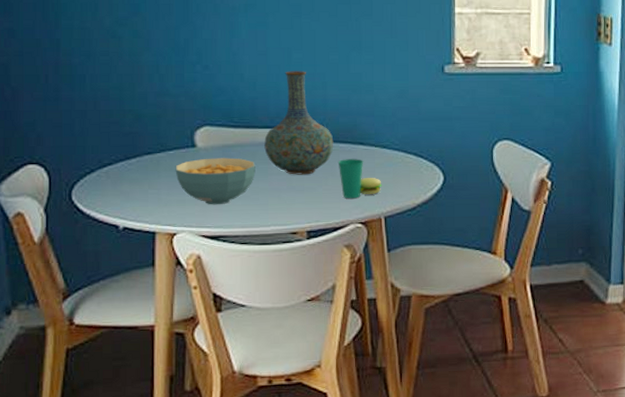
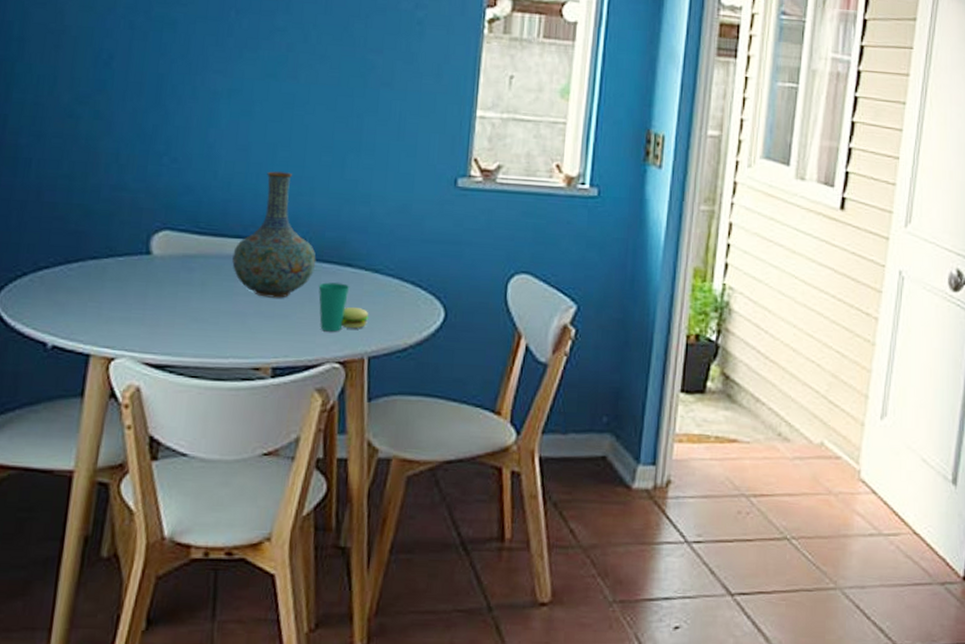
cereal bowl: present [175,158,256,205] -> none [122,269,219,327]

